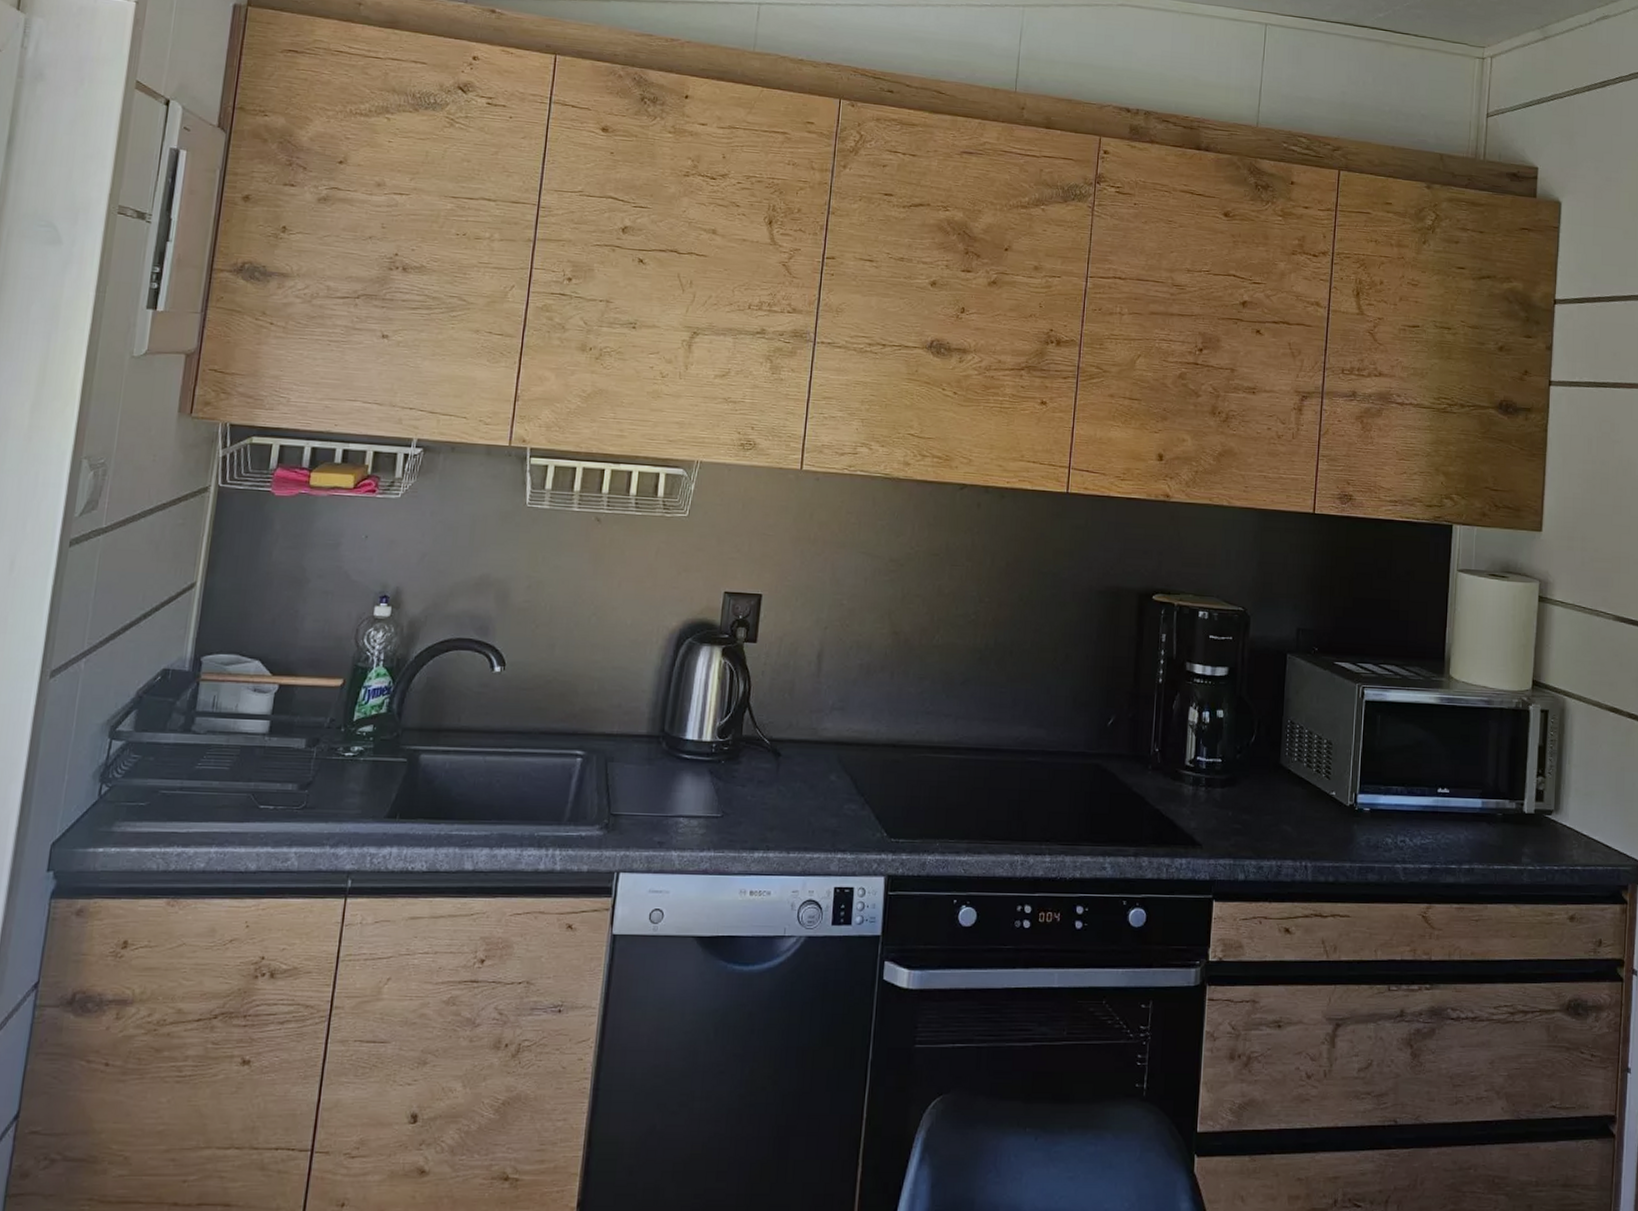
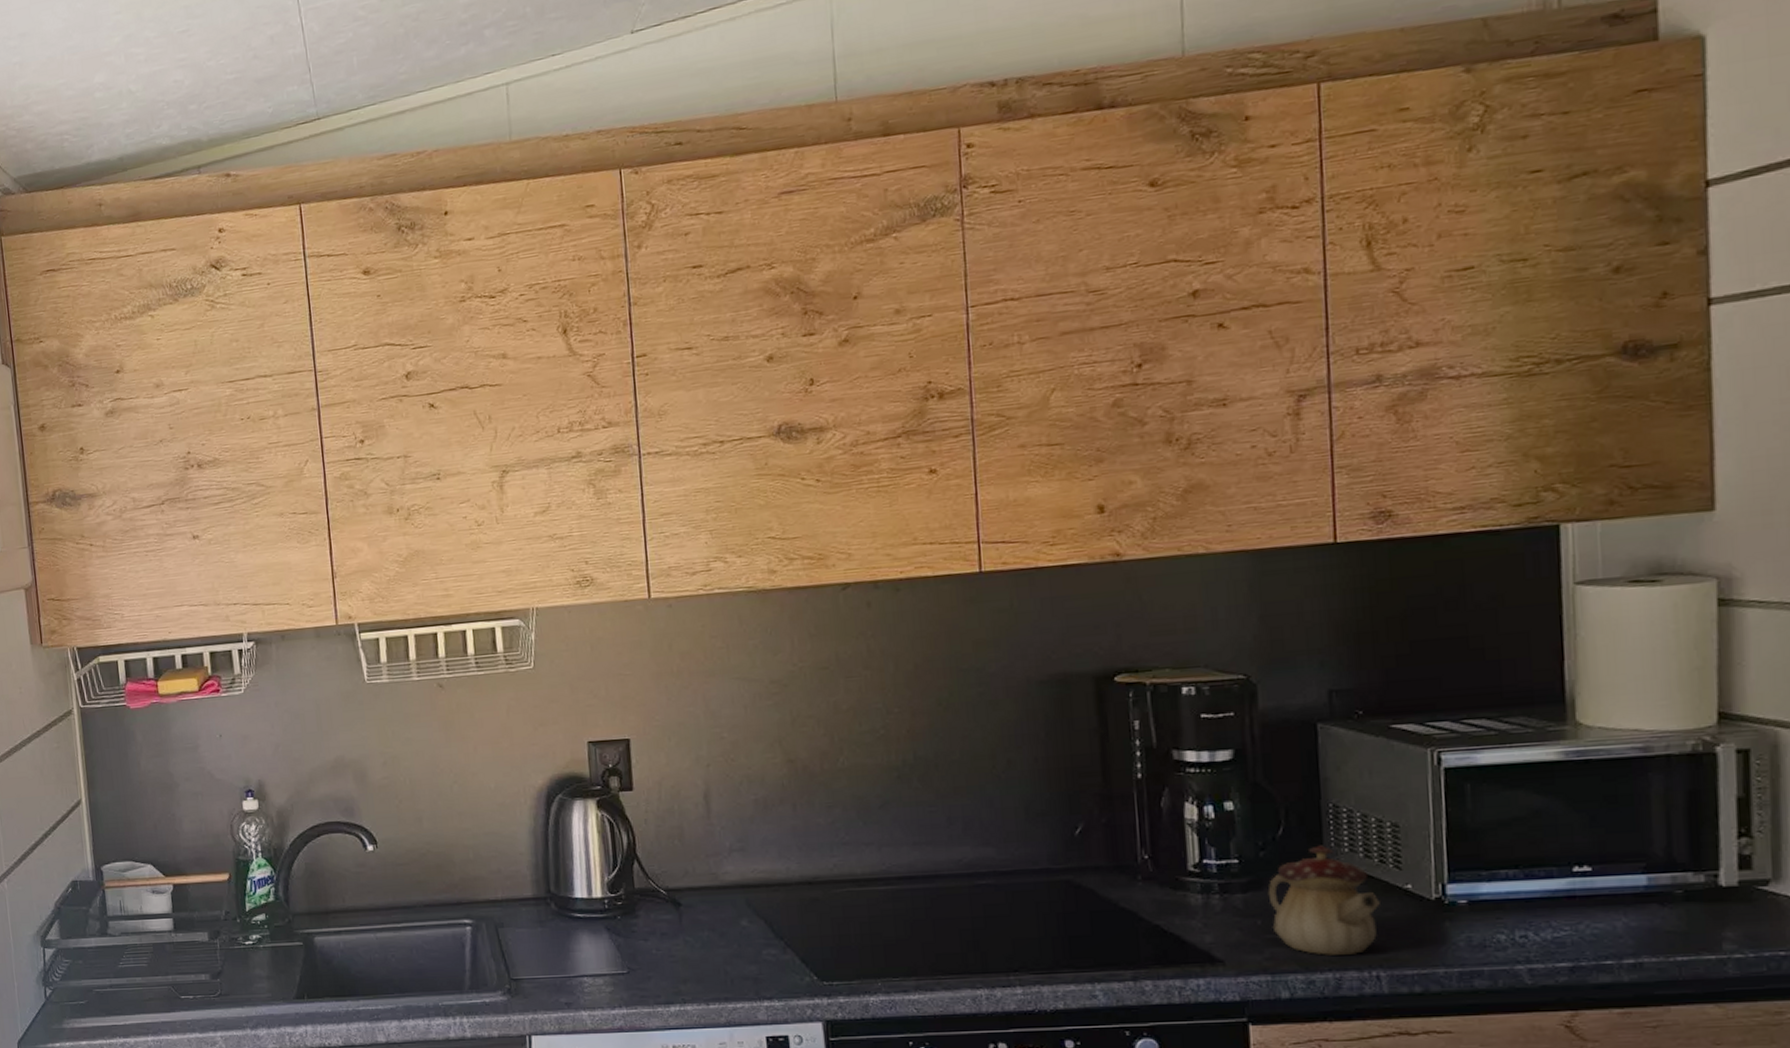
teapot: none [1238,753,1313,846] -> present [1267,845,1380,955]

